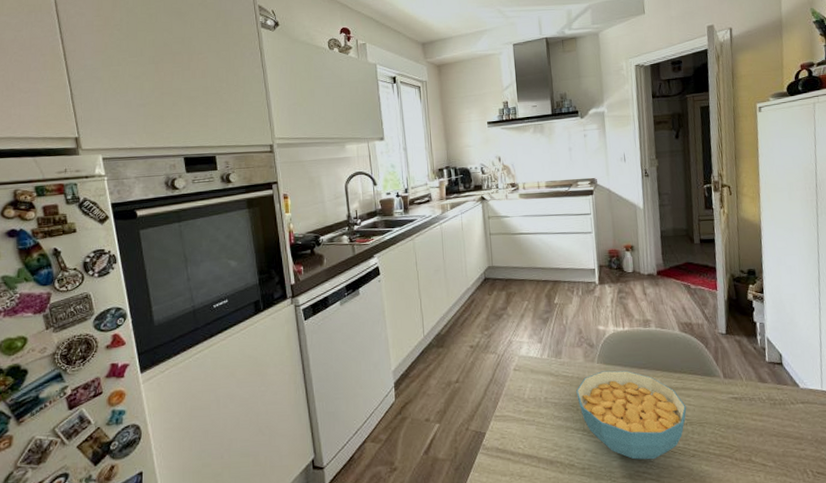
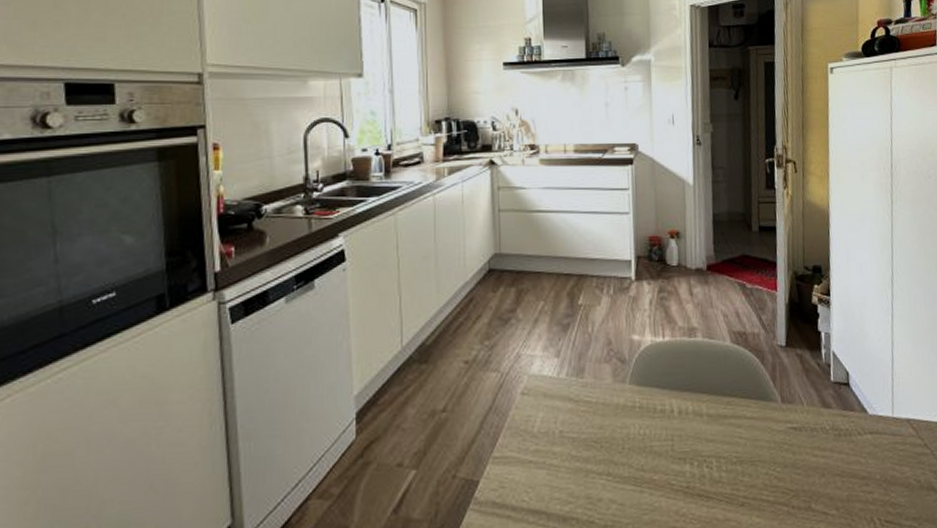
cereal bowl: present [576,370,687,460] -> none [601,393,737,512]

